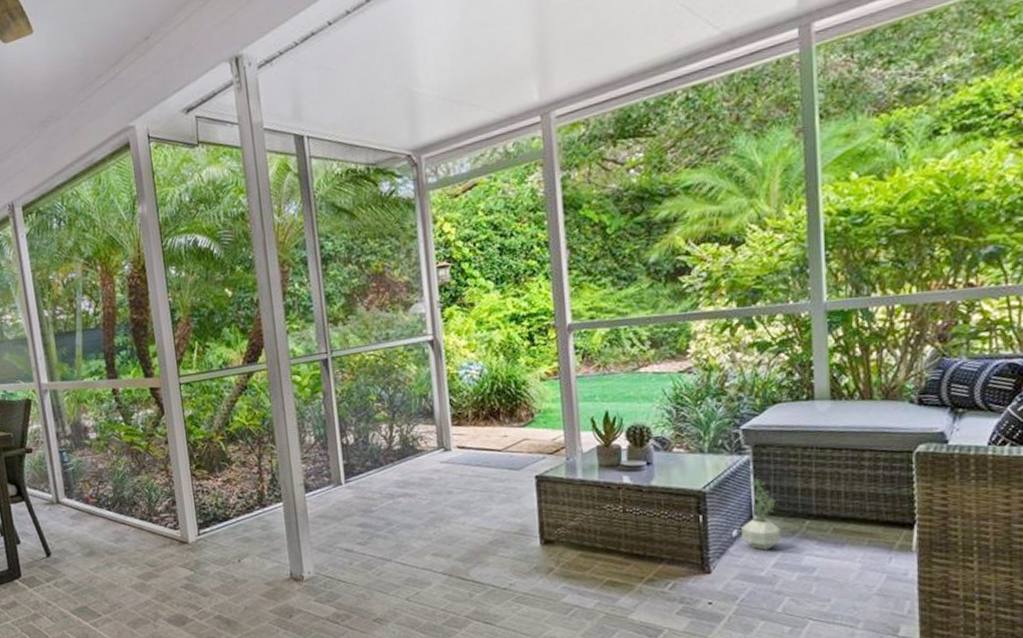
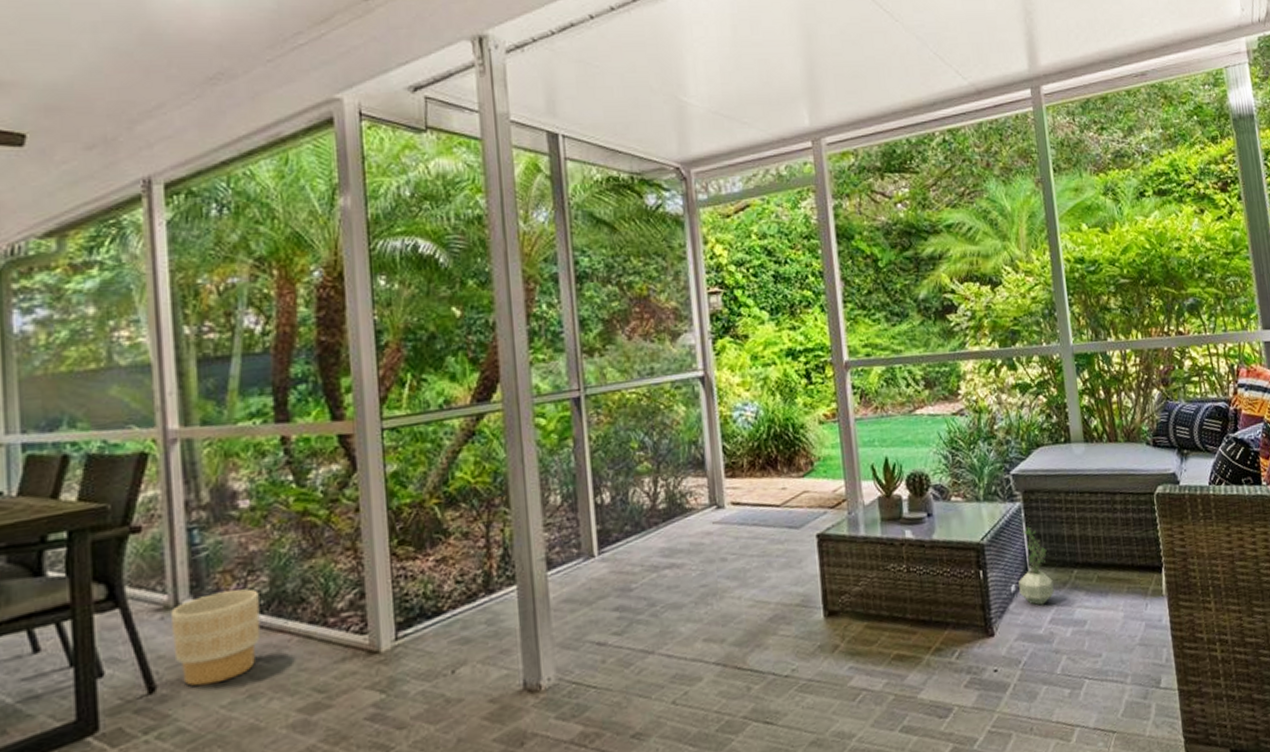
planter: none [55,493,111,555] -> present [171,588,261,687]

